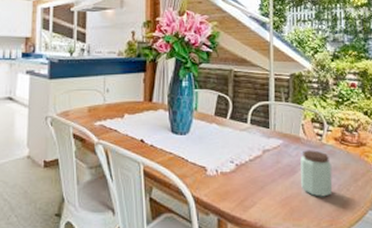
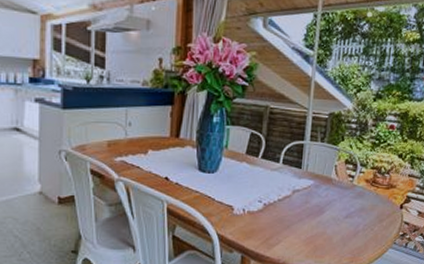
peanut butter: present [299,150,333,197] -> none [326,191,360,236]

